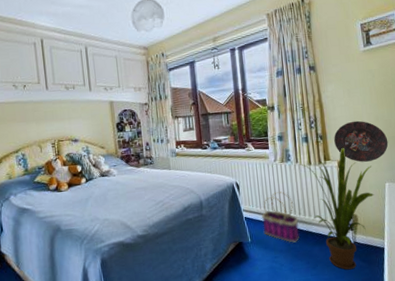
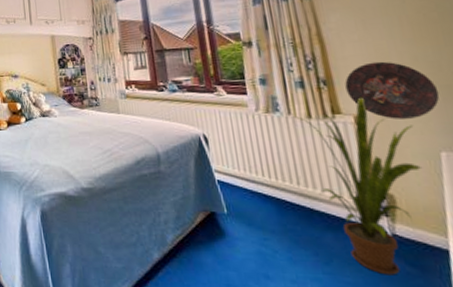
basket: present [262,191,299,243] -> none [241,151,300,223]

